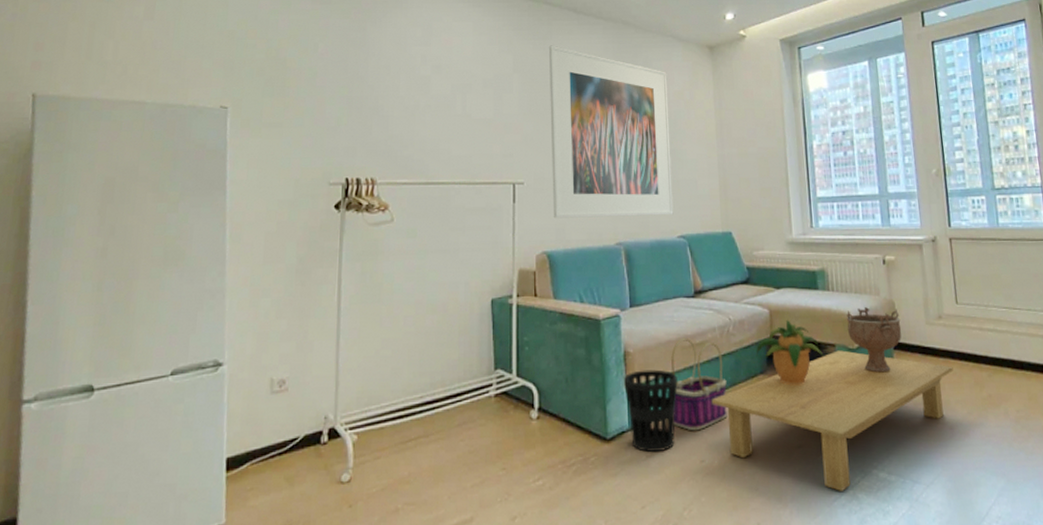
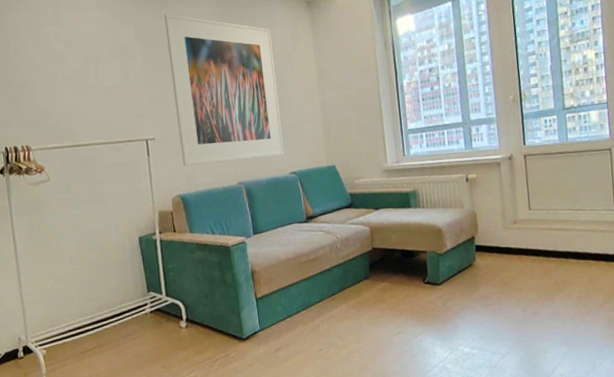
wastebasket: present [624,369,678,453] -> none [253,282,298,347]
basket: present [671,338,727,431] -> none [290,256,339,328]
coffee table: present [712,350,954,491] -> none [326,255,526,364]
potted plant: present [756,319,823,385] -> none [360,234,416,286]
decorative bowl: present [847,307,902,373] -> none [436,218,483,271]

